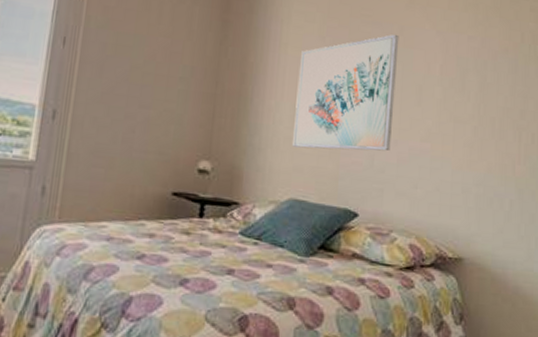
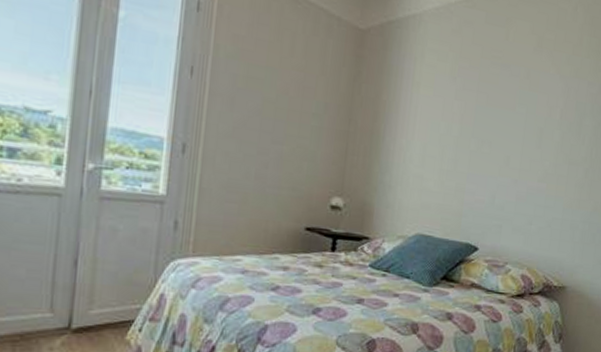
wall art: present [293,34,399,151] -> none [421,77,526,190]

